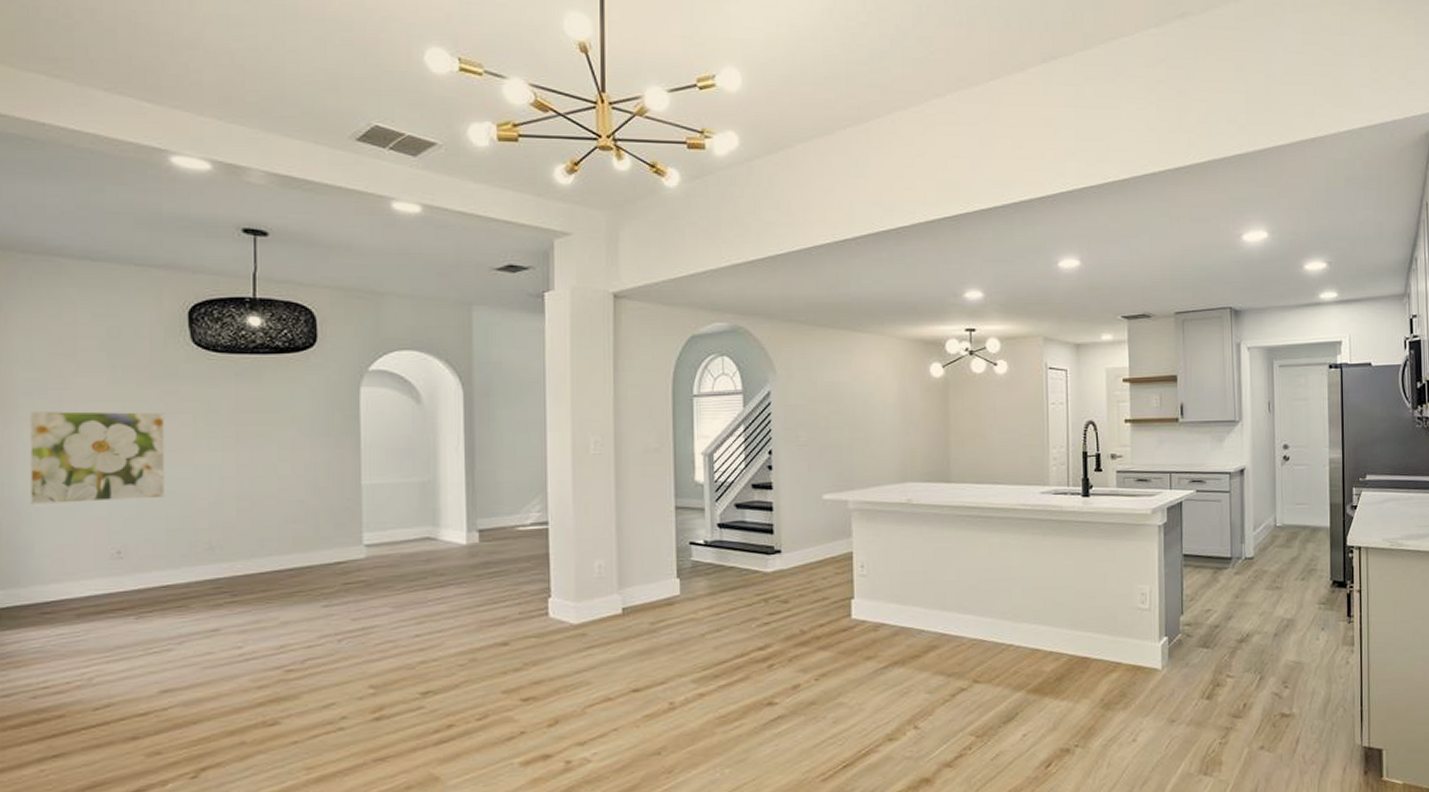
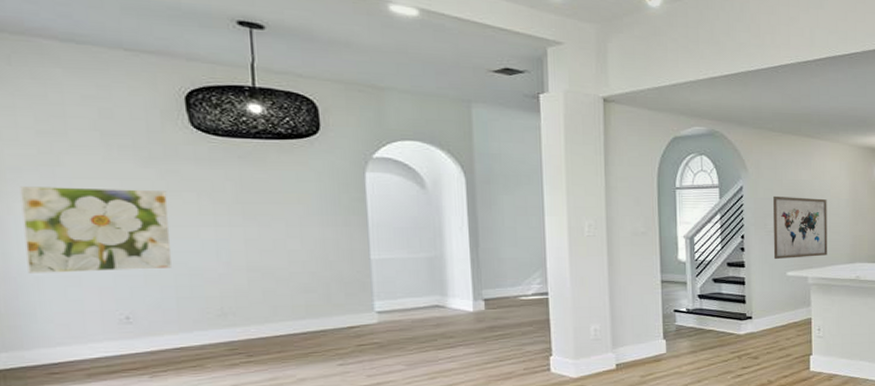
wall art: none [806,401,872,480] -> present [773,195,828,260]

